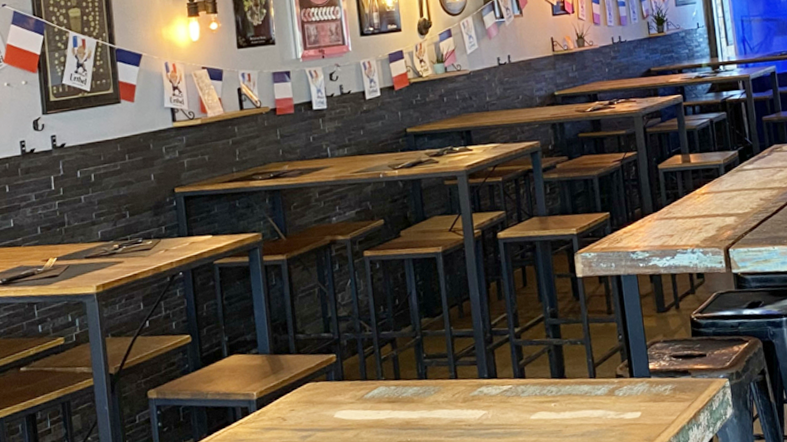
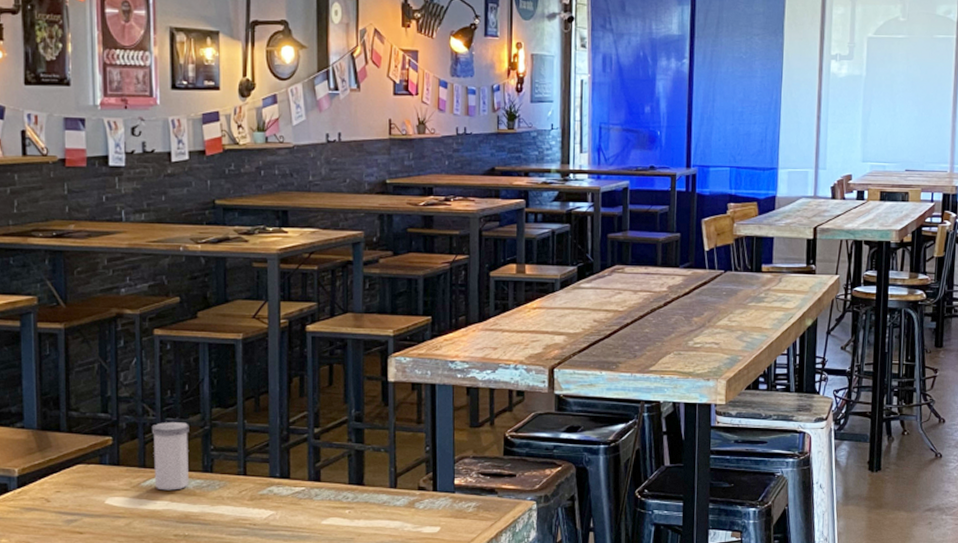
salt shaker: none [369,334,408,400] -> present [151,421,190,490]

